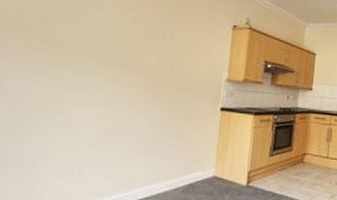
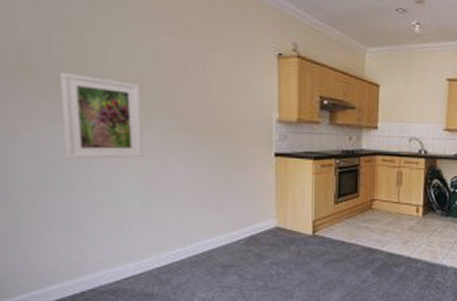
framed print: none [37,33,115,107] -> present [61,73,143,160]

